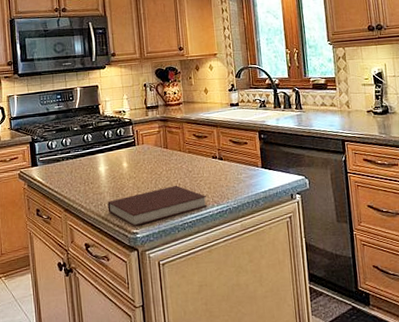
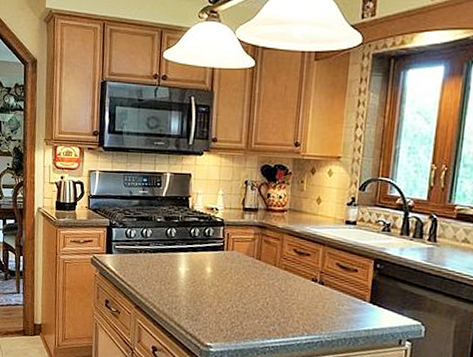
notebook: present [107,186,208,227] -> none [182,303,297,340]

